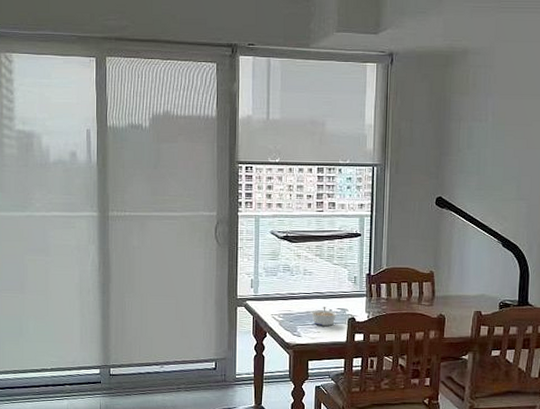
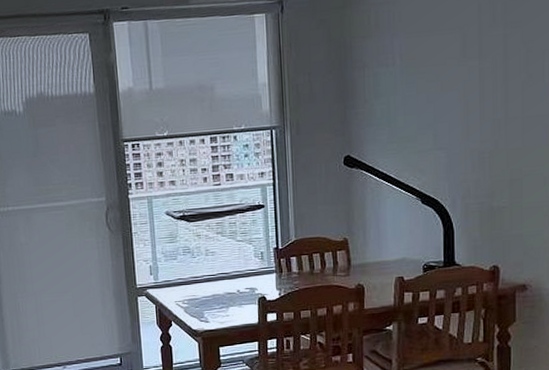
legume: present [311,307,338,326] -> none [217,288,247,308]

